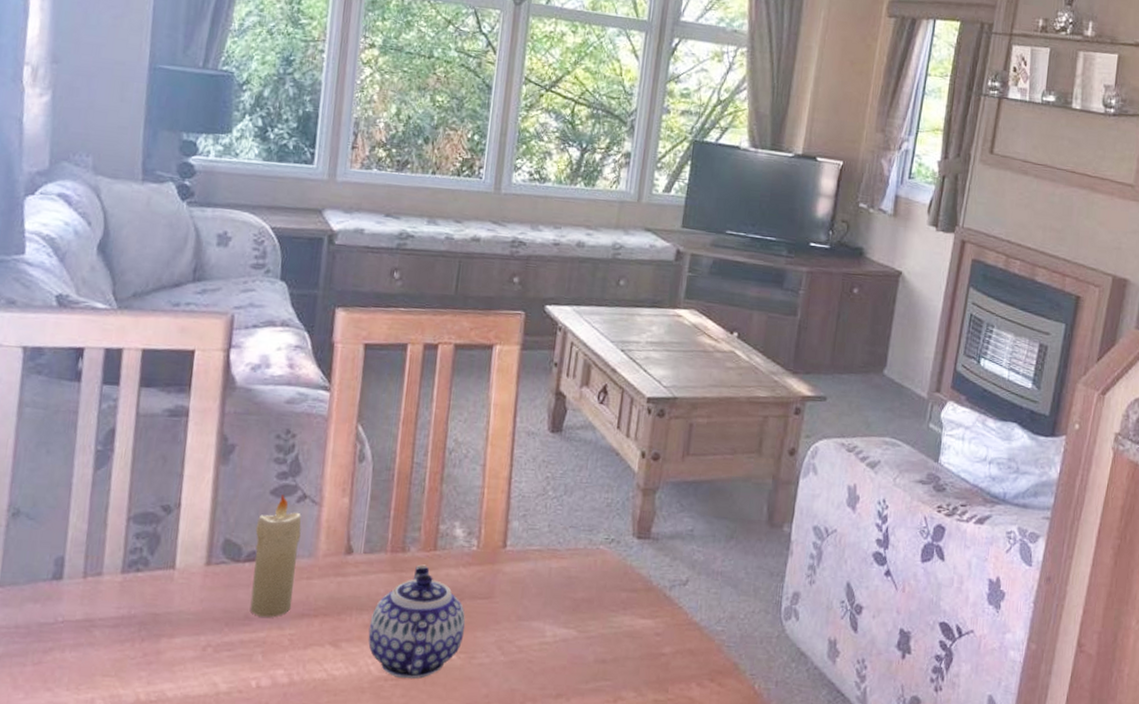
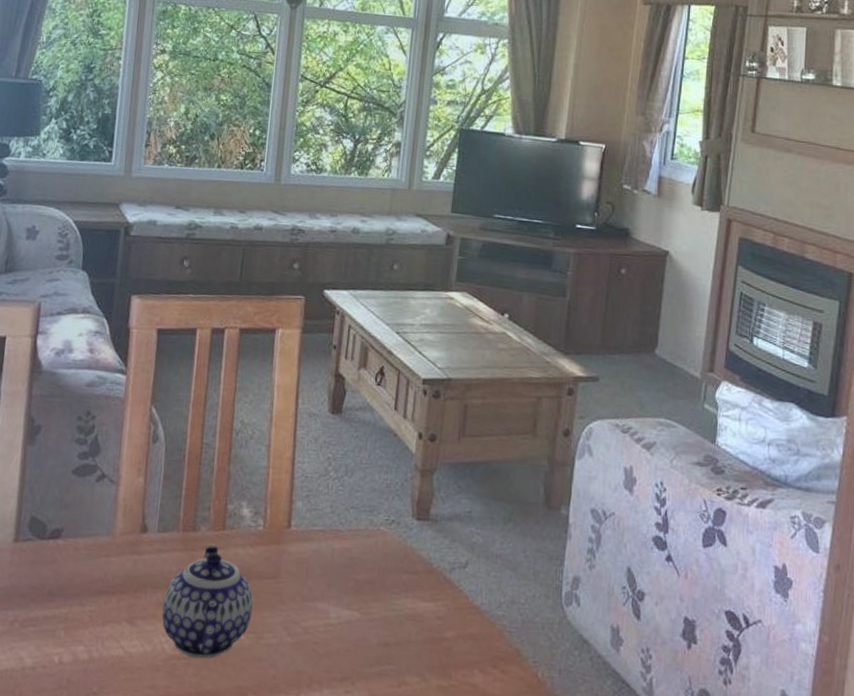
candle: present [250,495,302,618] -> none [53,474,101,594]

